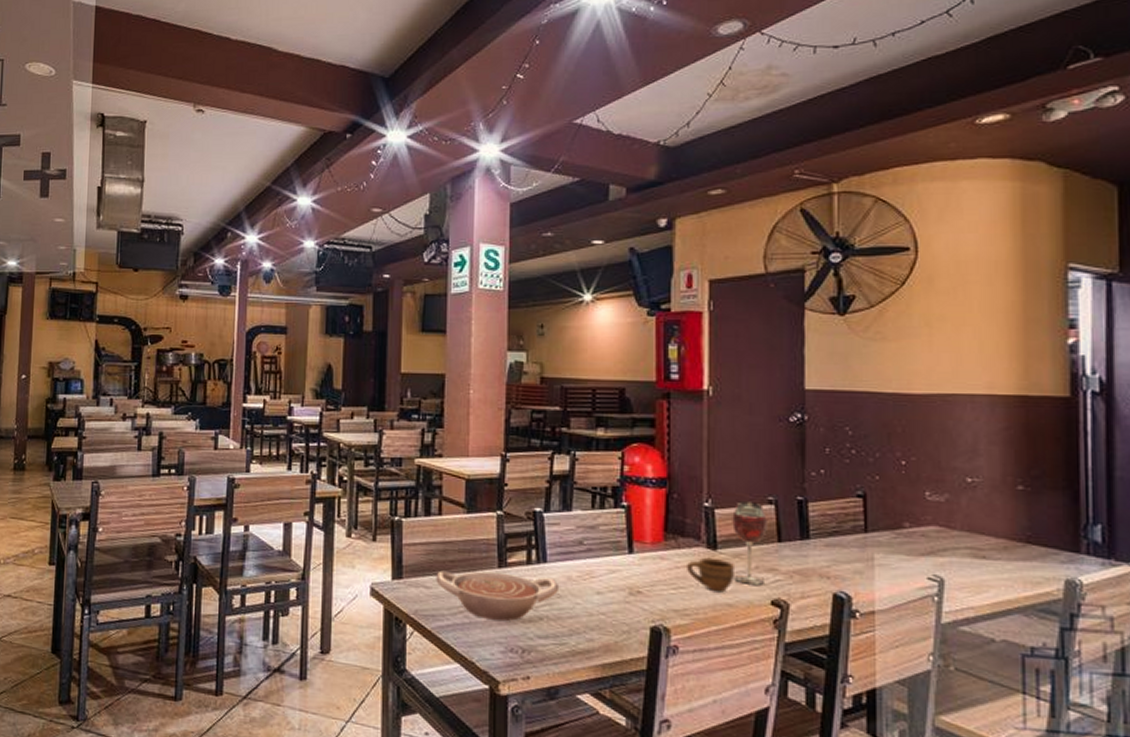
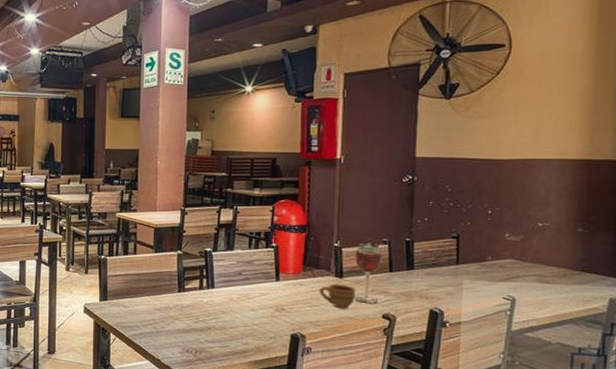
bowl: present [436,570,560,621] -> none [132,294,224,330]

